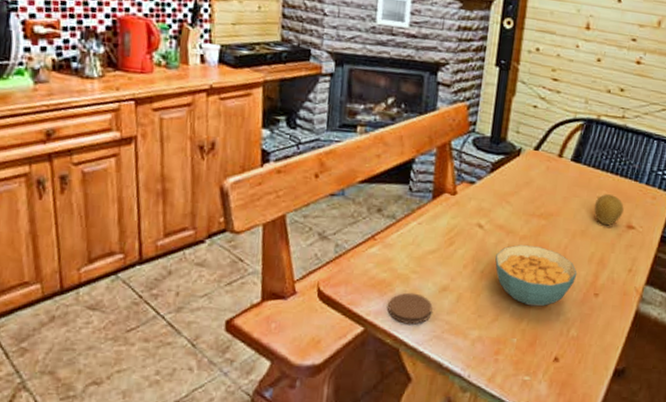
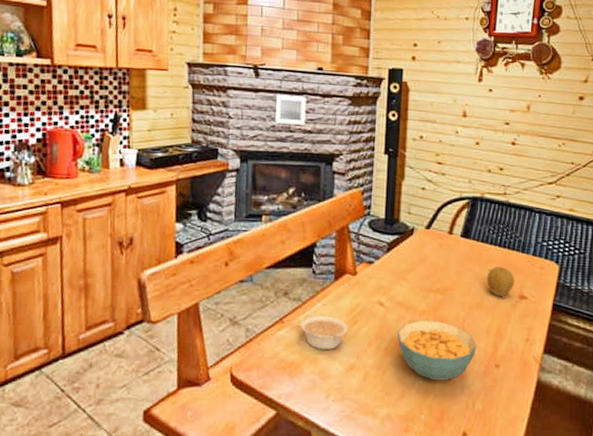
coaster: present [387,292,433,325] -> none [298,373,341,406]
legume: none [393,233,444,271] -> present [300,314,348,351]

